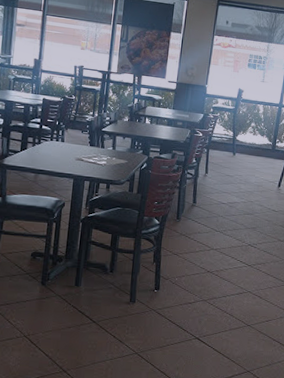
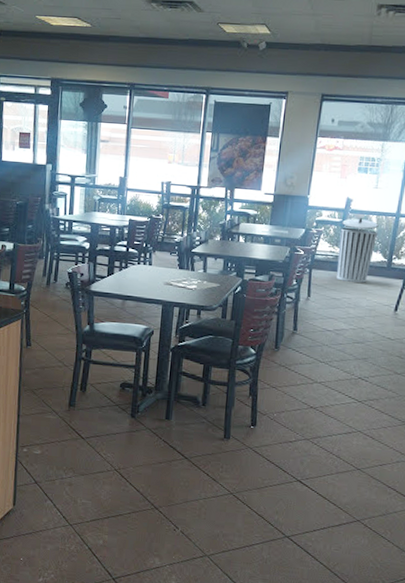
trash can: none [230,106,265,162] -> present [337,218,379,283]

